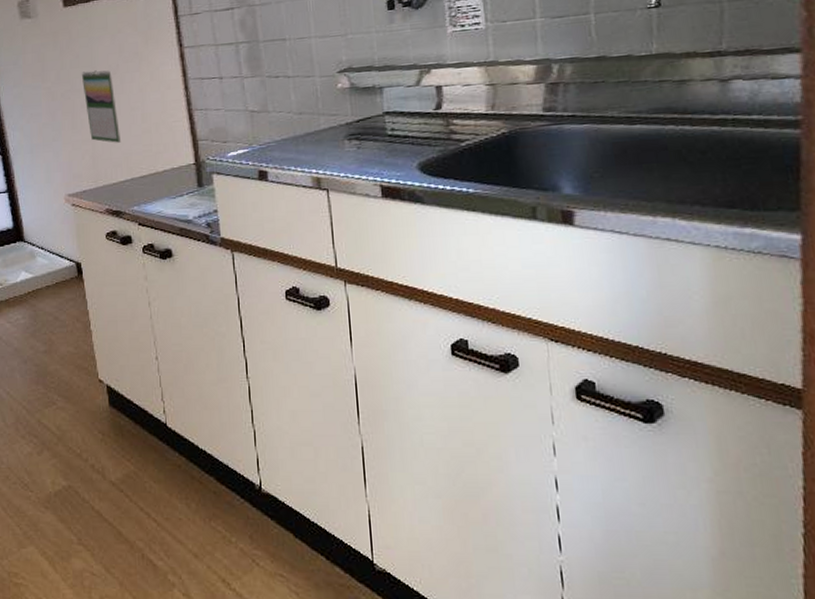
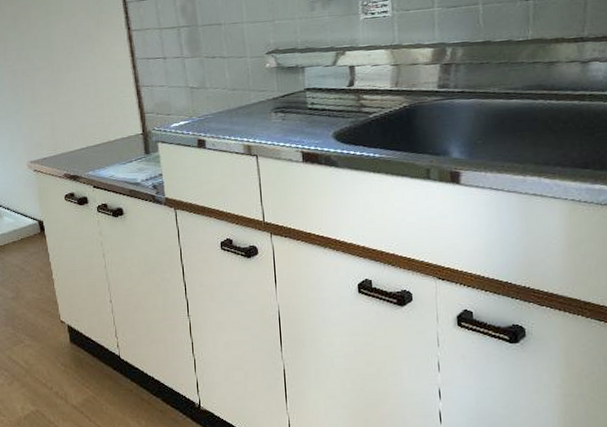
calendar: present [81,70,122,143] -> none [40,51,77,116]

